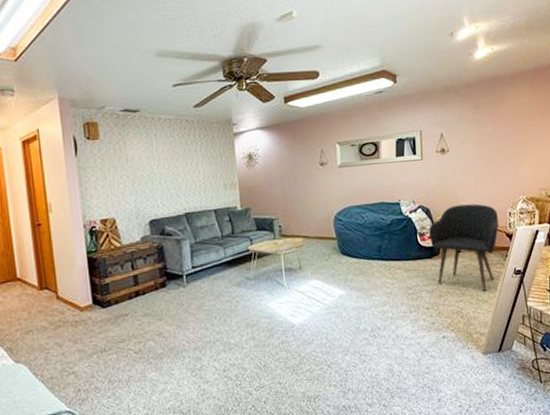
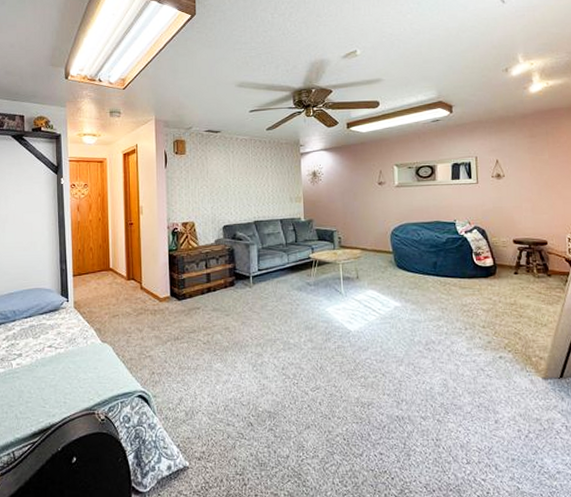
armchair: present [428,203,499,292] -> none [484,228,558,316]

